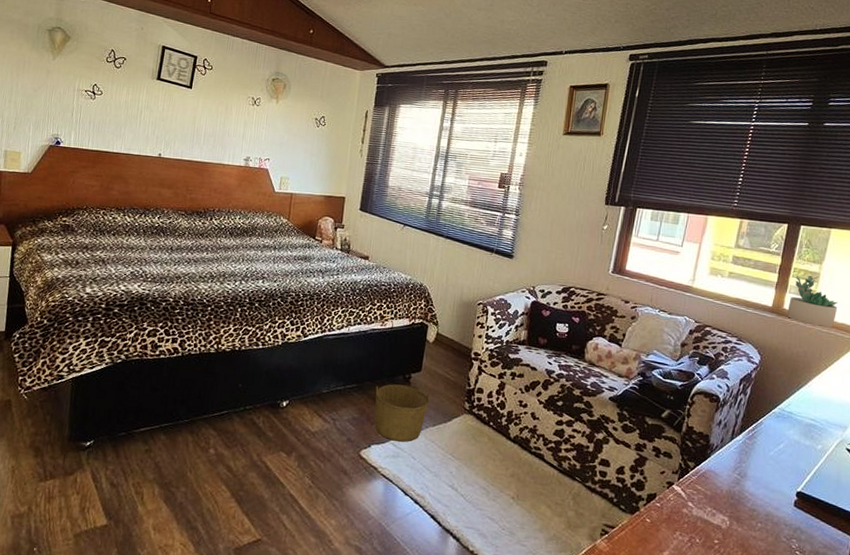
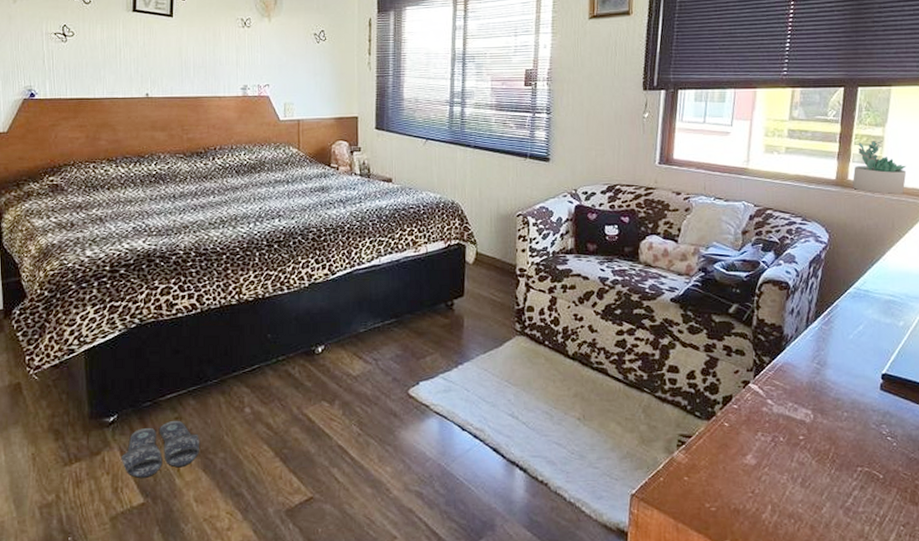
slippers: none [92,452,165,502] -> present [122,420,199,478]
basket: present [374,384,430,442] -> none [417,313,477,375]

